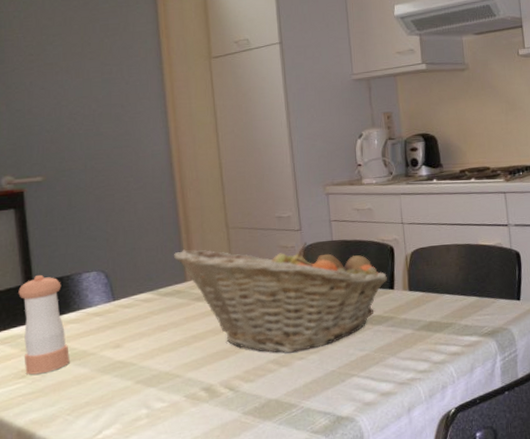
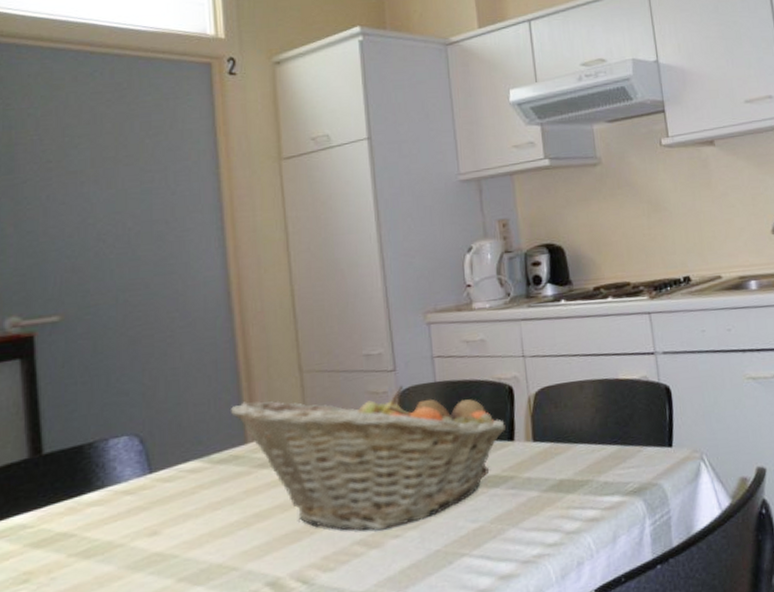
pepper shaker: present [18,274,70,375] -> none [22,443,89,579]

